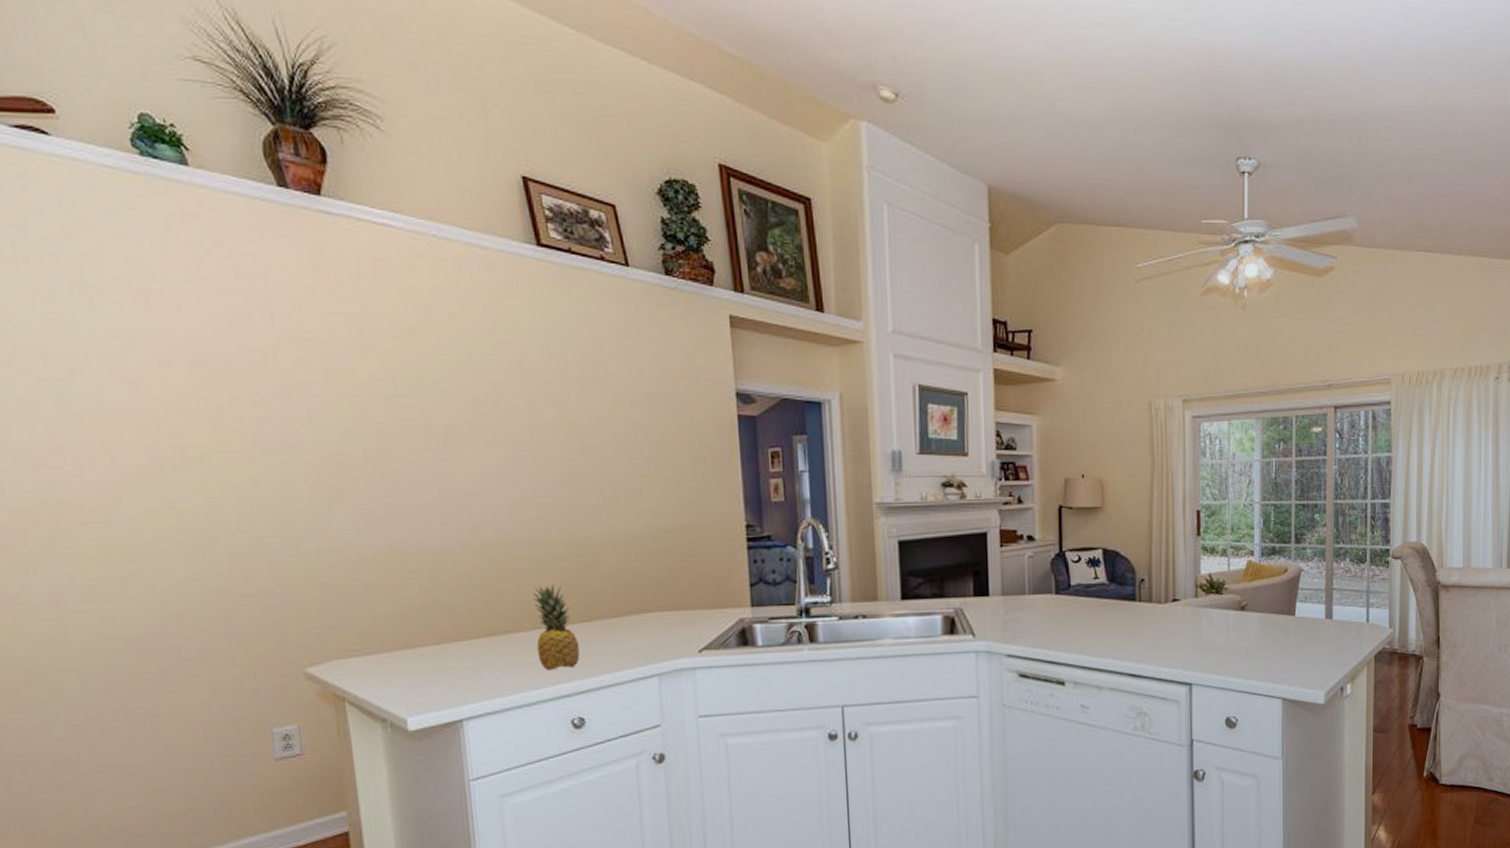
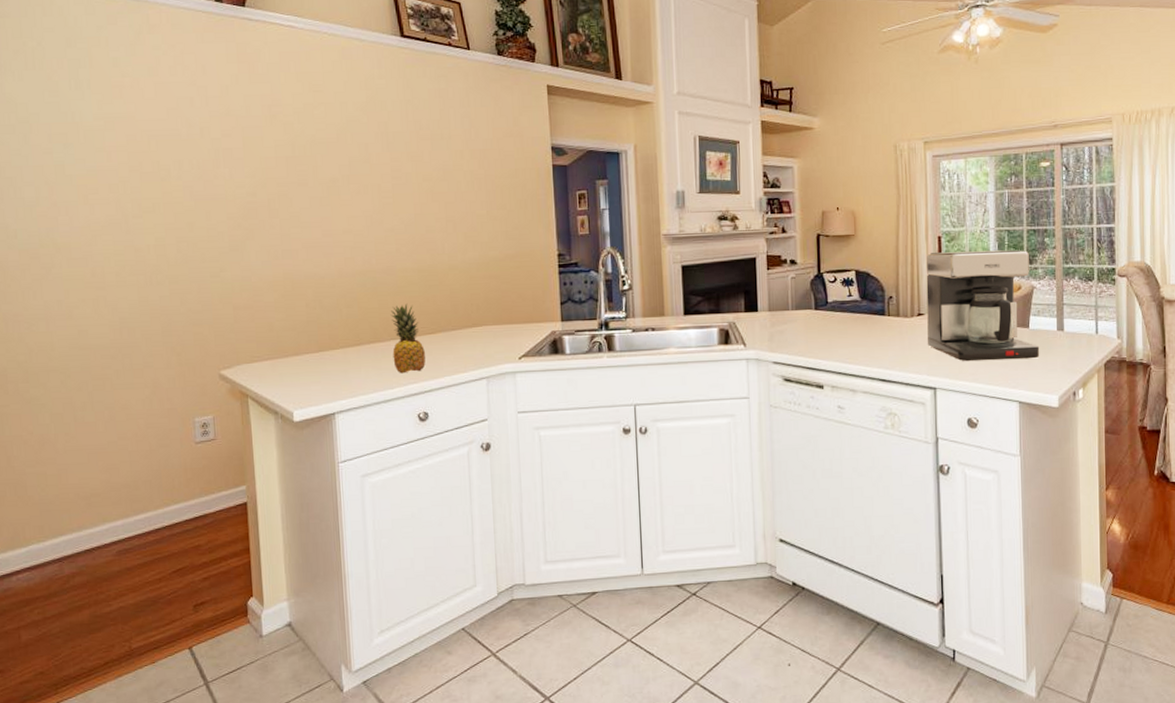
coffee maker: none [1182,527,1306,654] -> present [926,250,1040,362]

